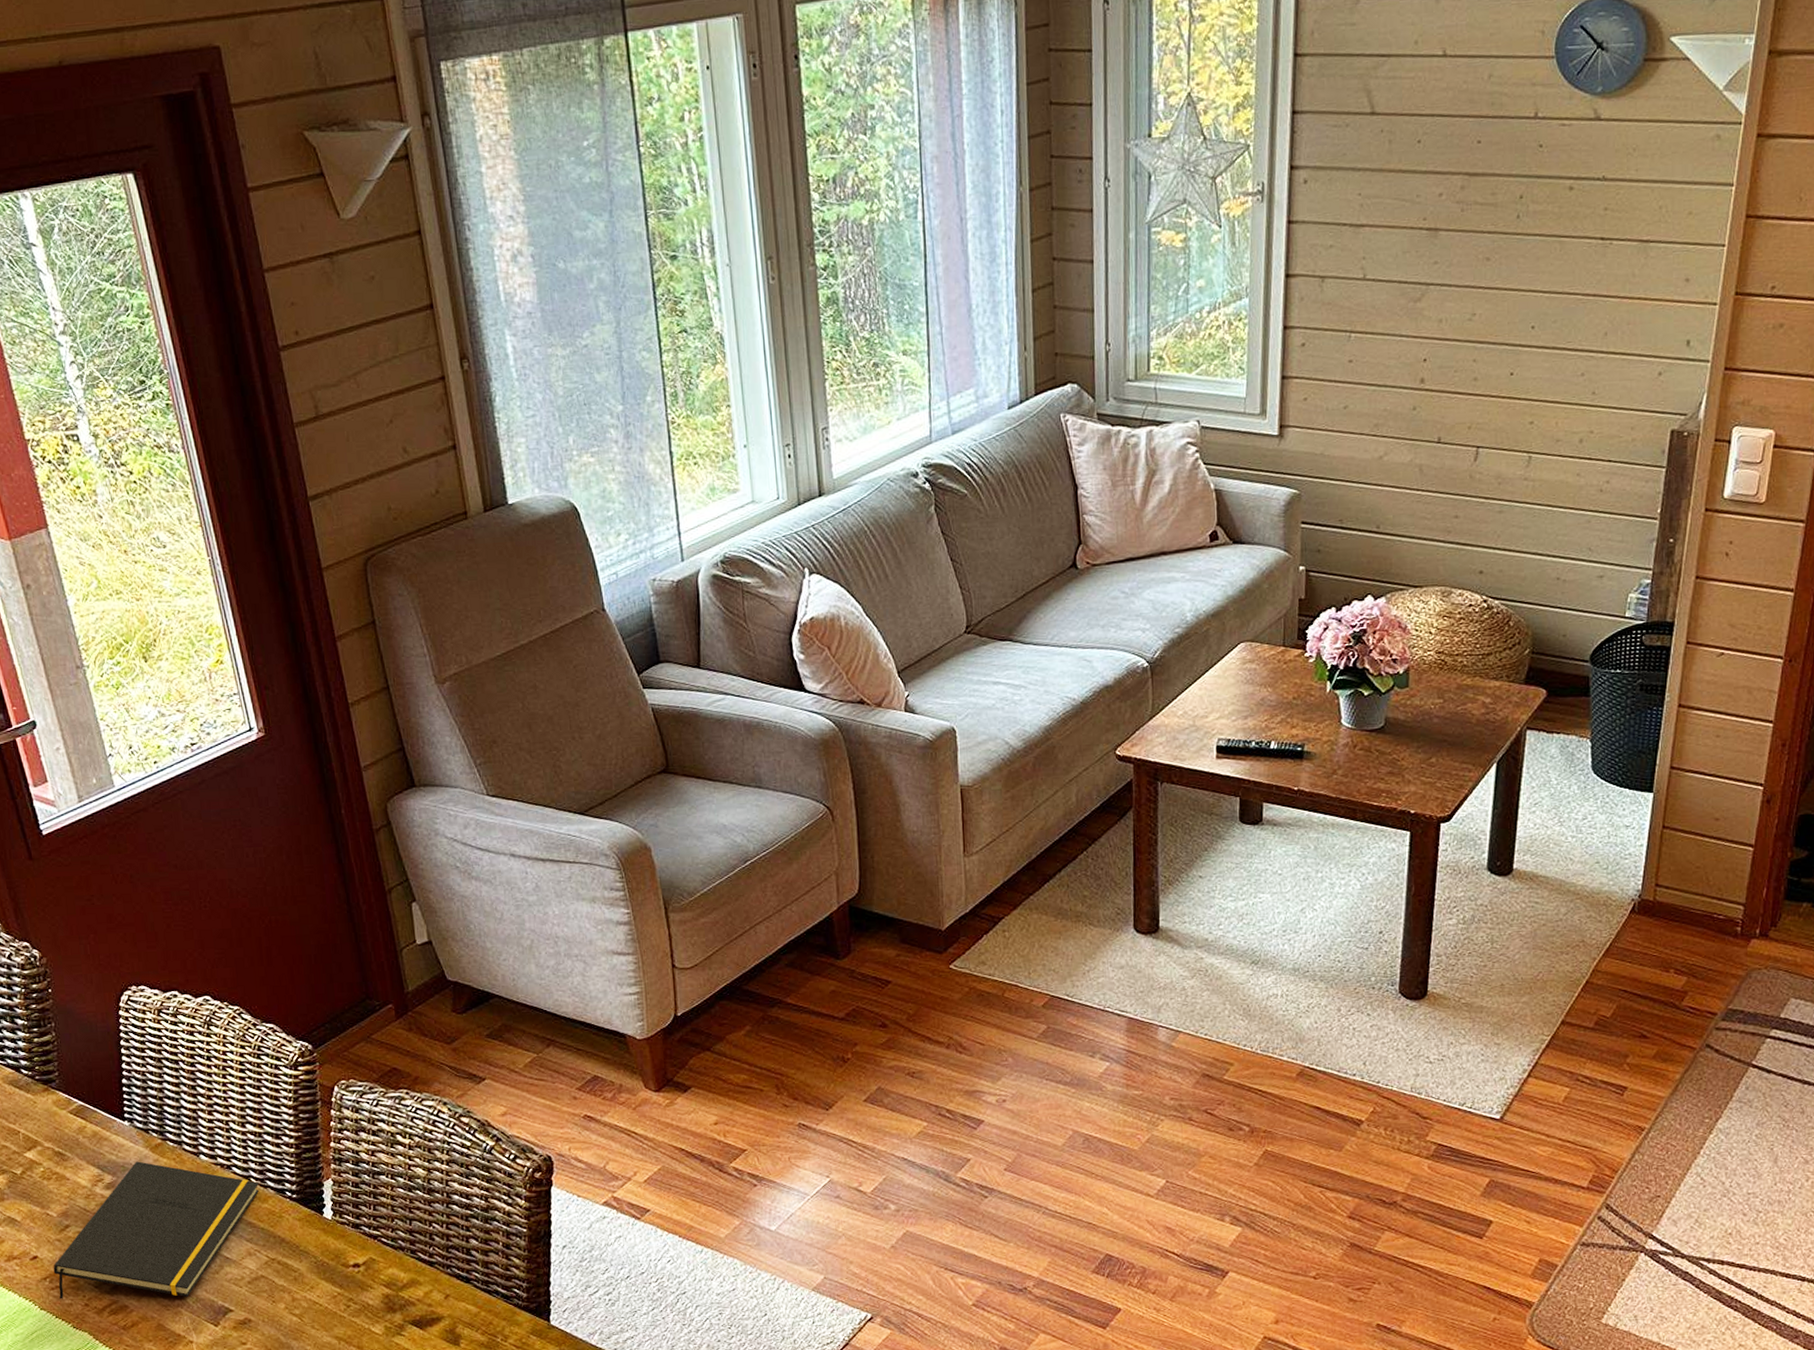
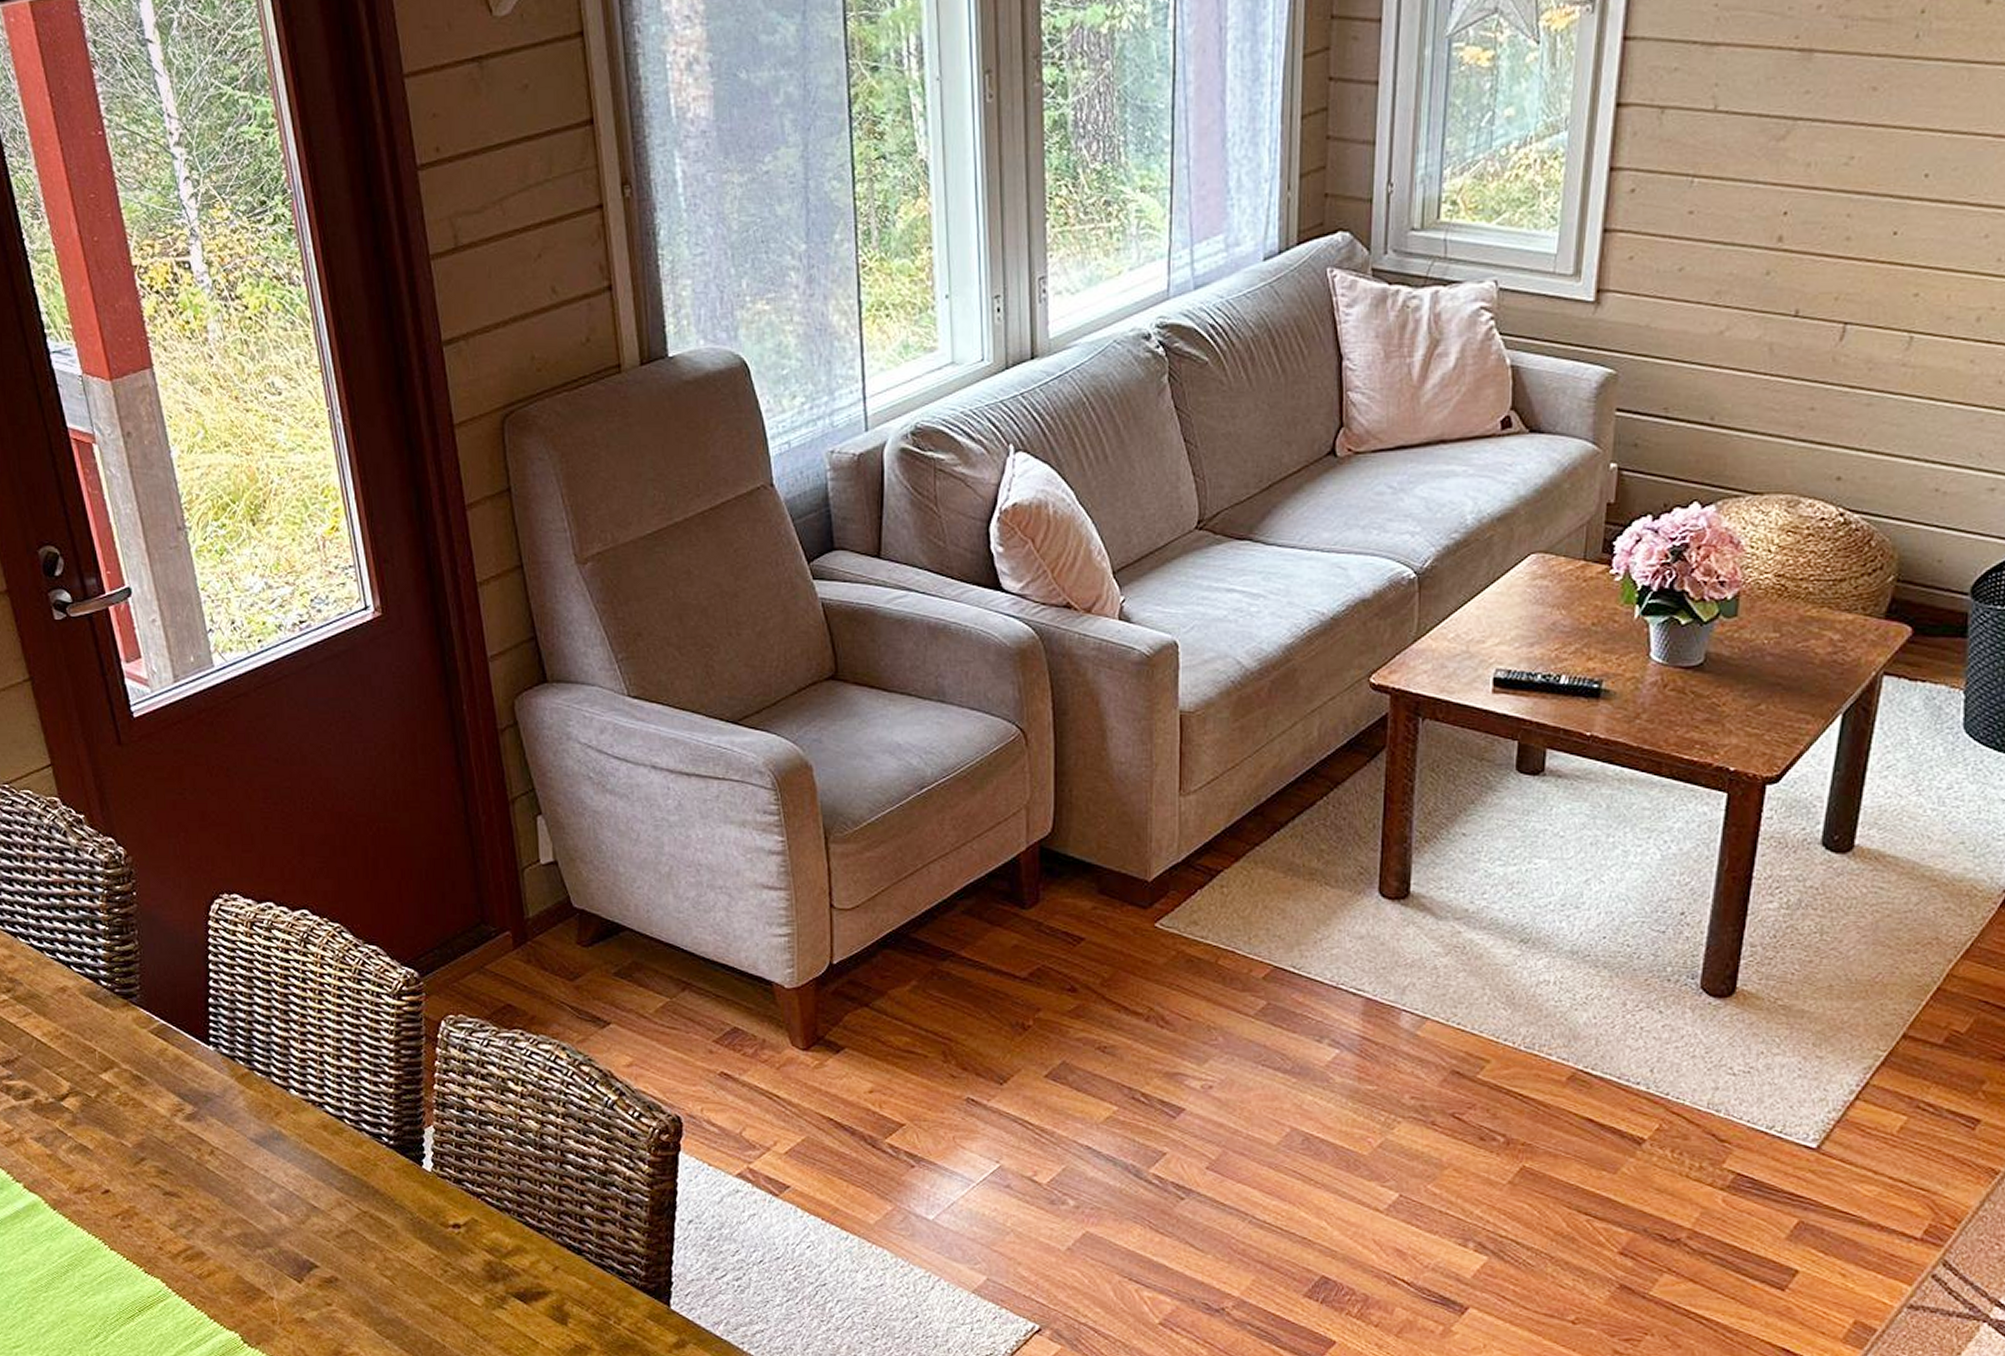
notepad: present [53,1161,259,1299] -> none [125,1091,353,1247]

